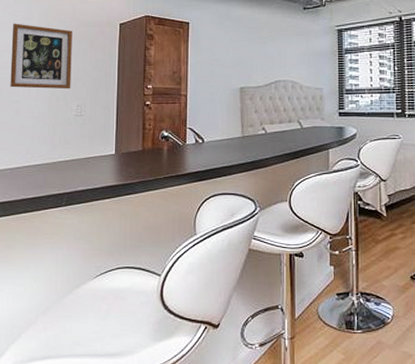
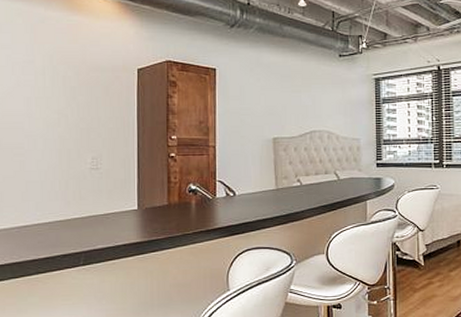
wall art: present [10,23,72,90] -> none [11,66,84,141]

